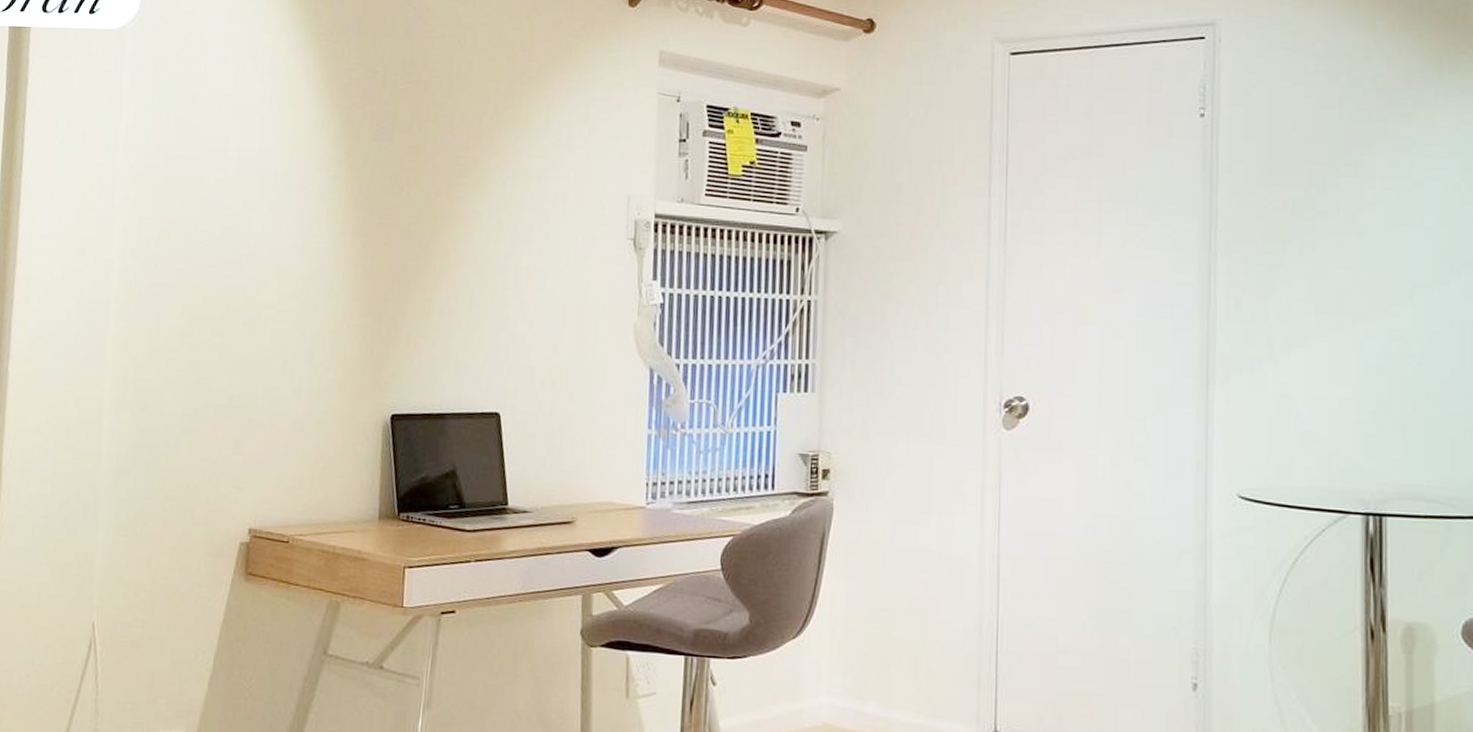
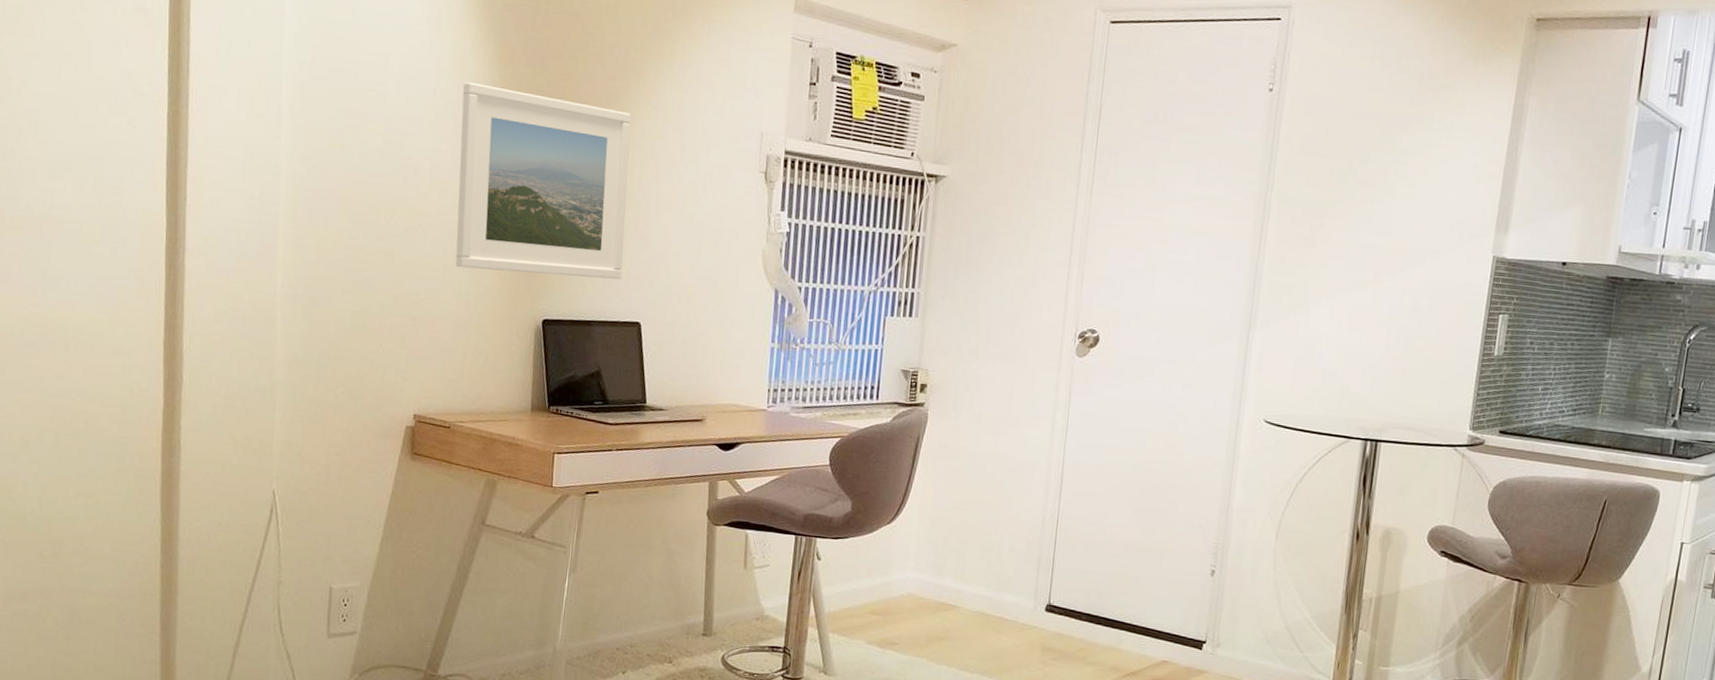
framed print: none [296,161,485,366] -> present [455,81,631,280]

